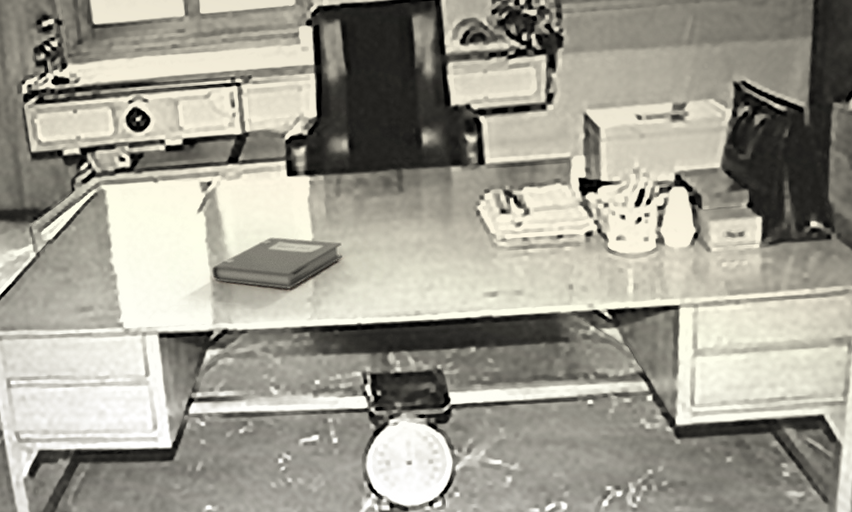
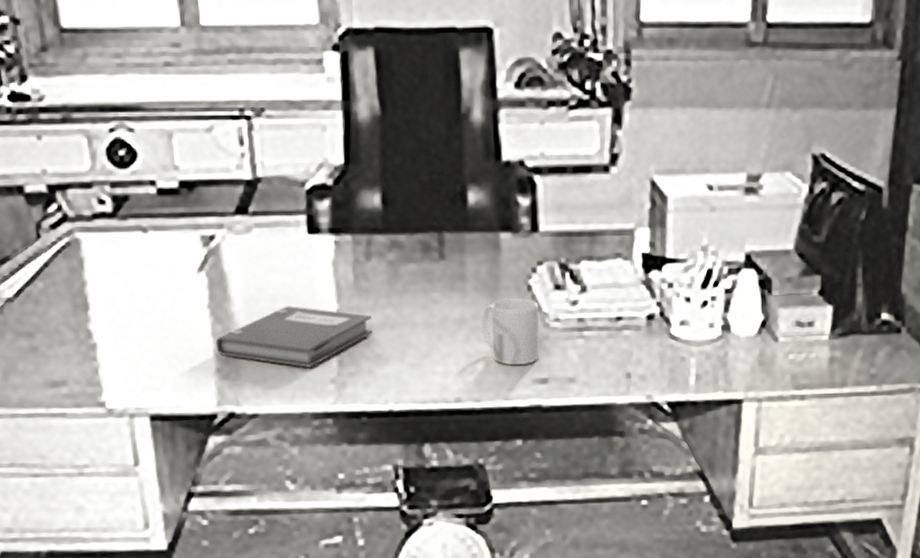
mug: none [435,222,488,282] -> present [480,297,539,366]

